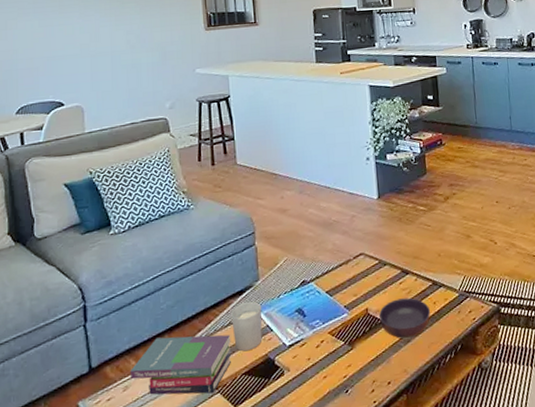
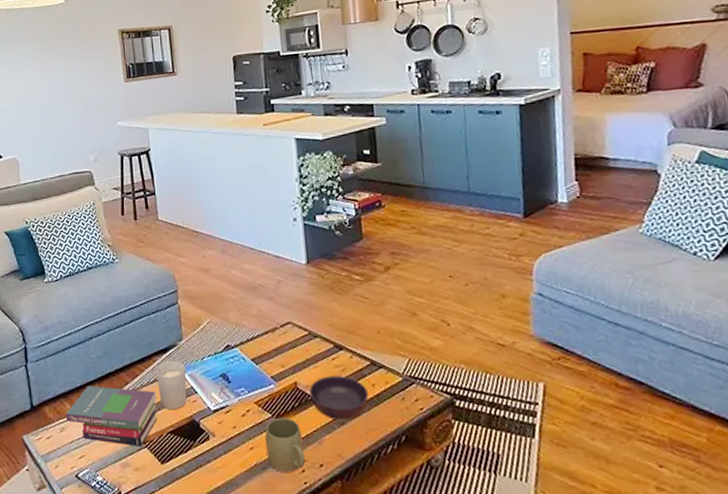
mug: none [337,342,375,396] -> present [265,417,305,473]

